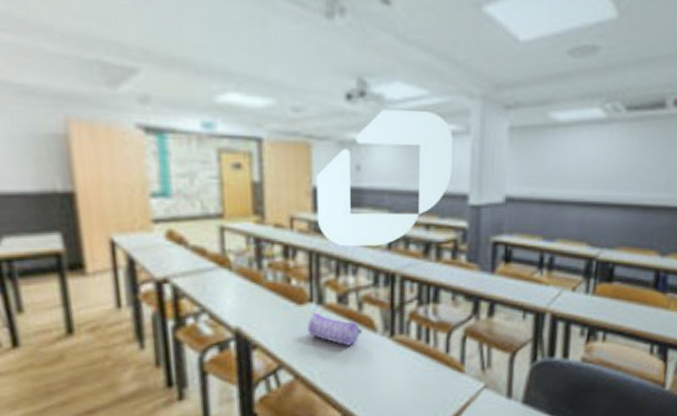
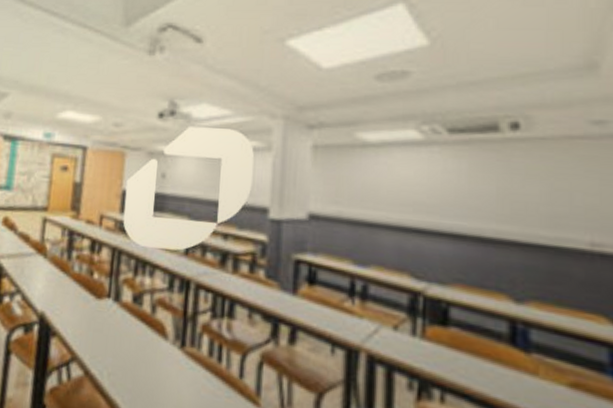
pencil case: present [308,313,362,346] -> none [102,309,153,350]

